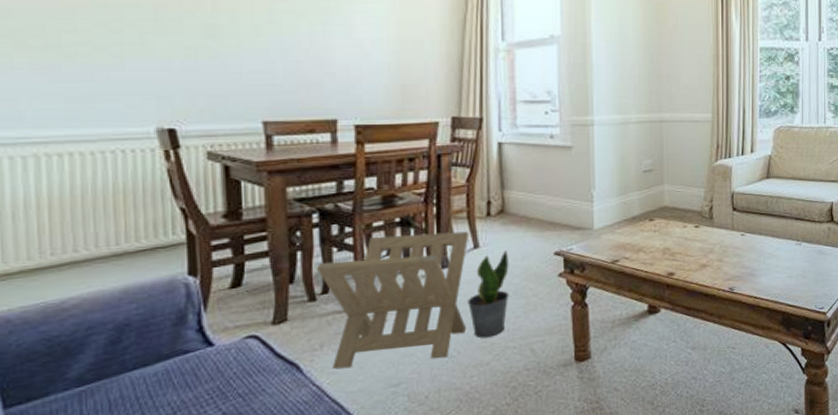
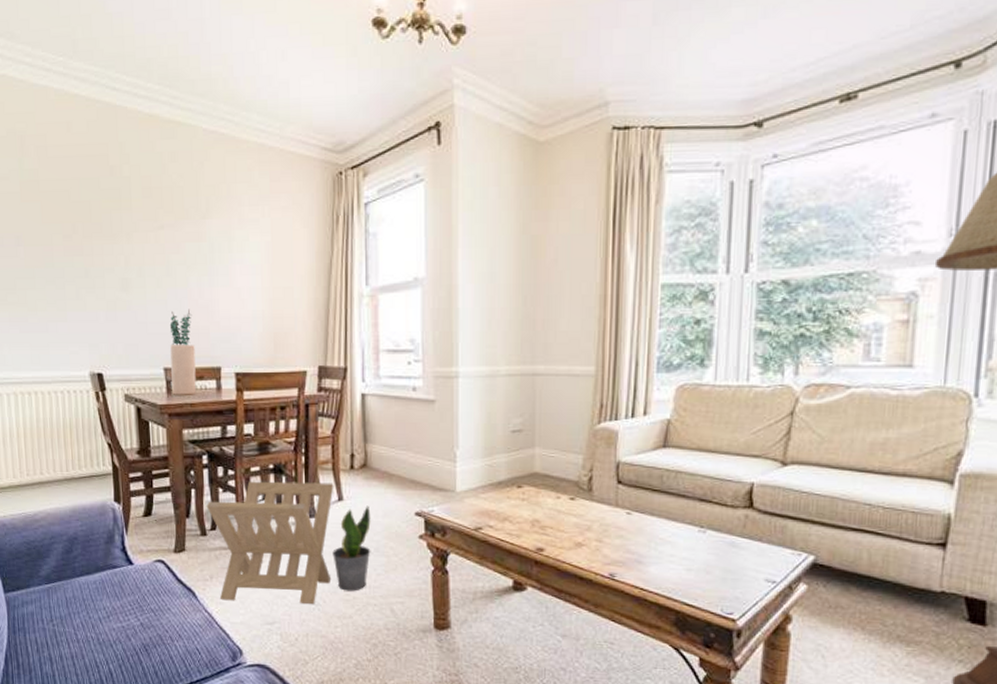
vase: none [271,59,306,152] -> present [169,309,197,397]

